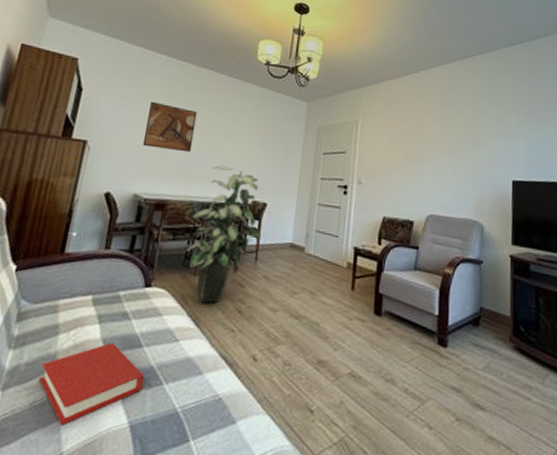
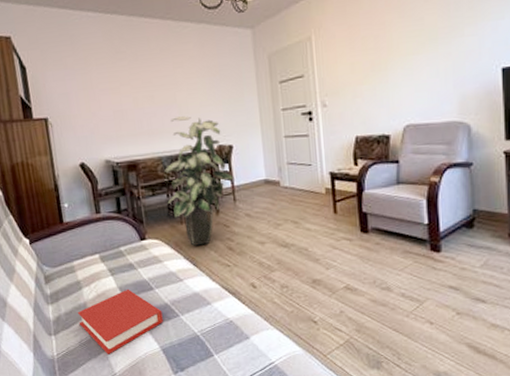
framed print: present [142,101,198,153] -> none [93,64,146,113]

